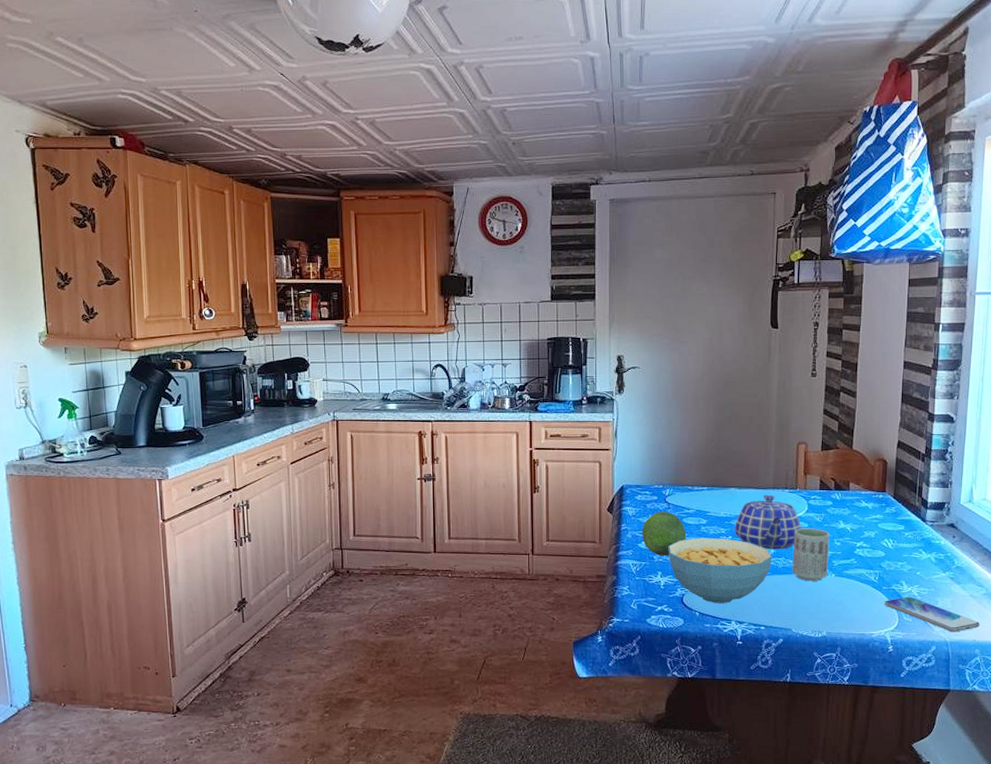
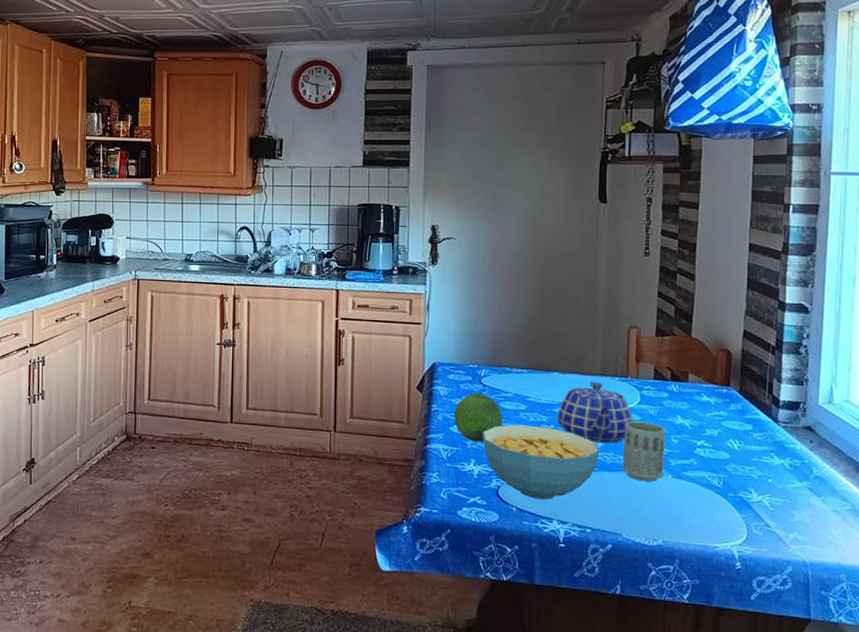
smartphone: present [884,596,980,632] -> none [730,506,845,552]

